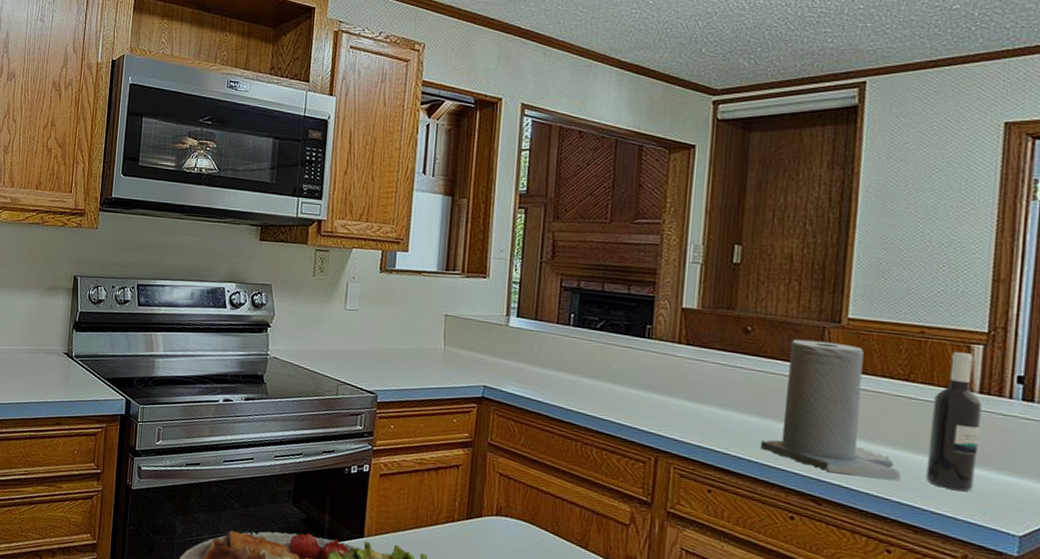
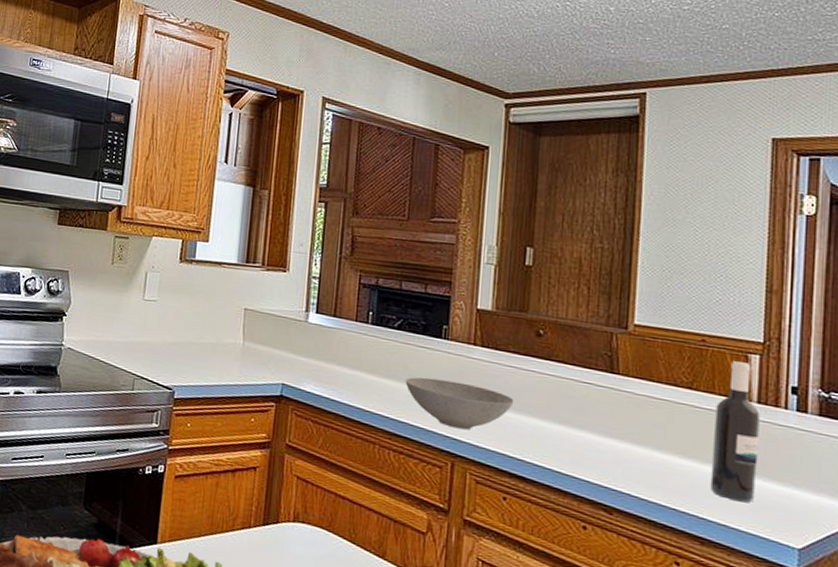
bowl: none [608,376,720,426] -> present [405,377,514,430]
paper towel: present [760,339,902,480] -> none [553,344,687,490]

